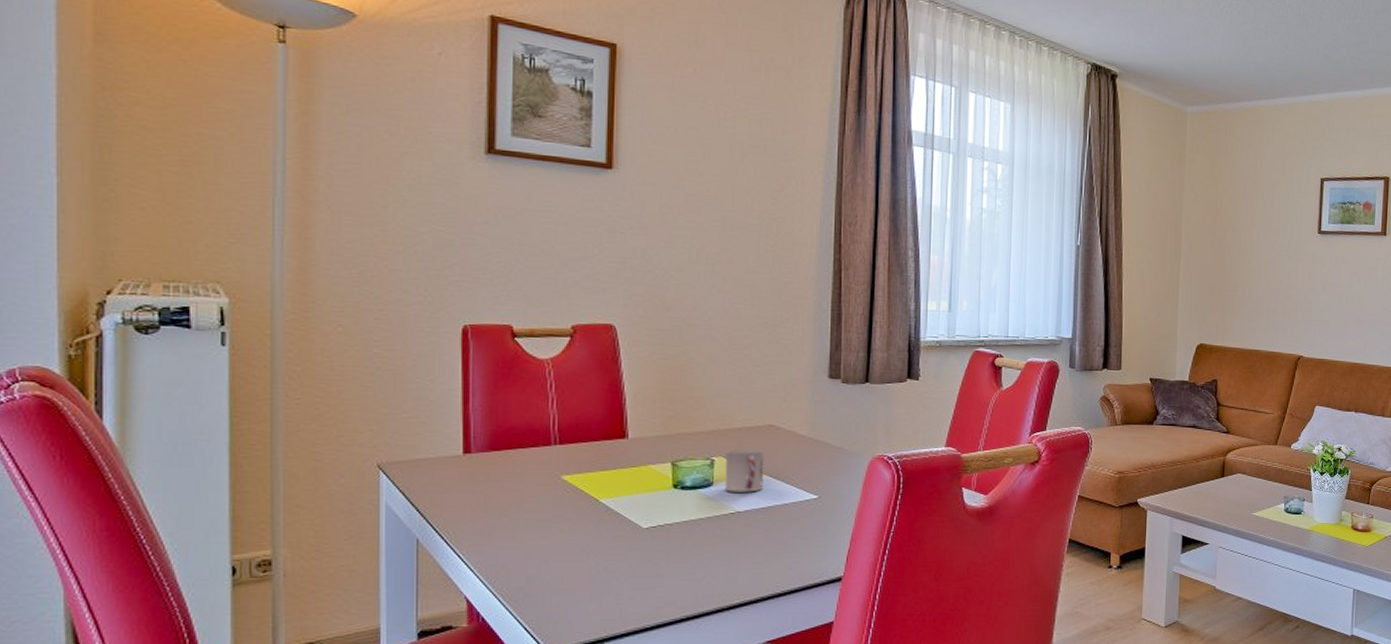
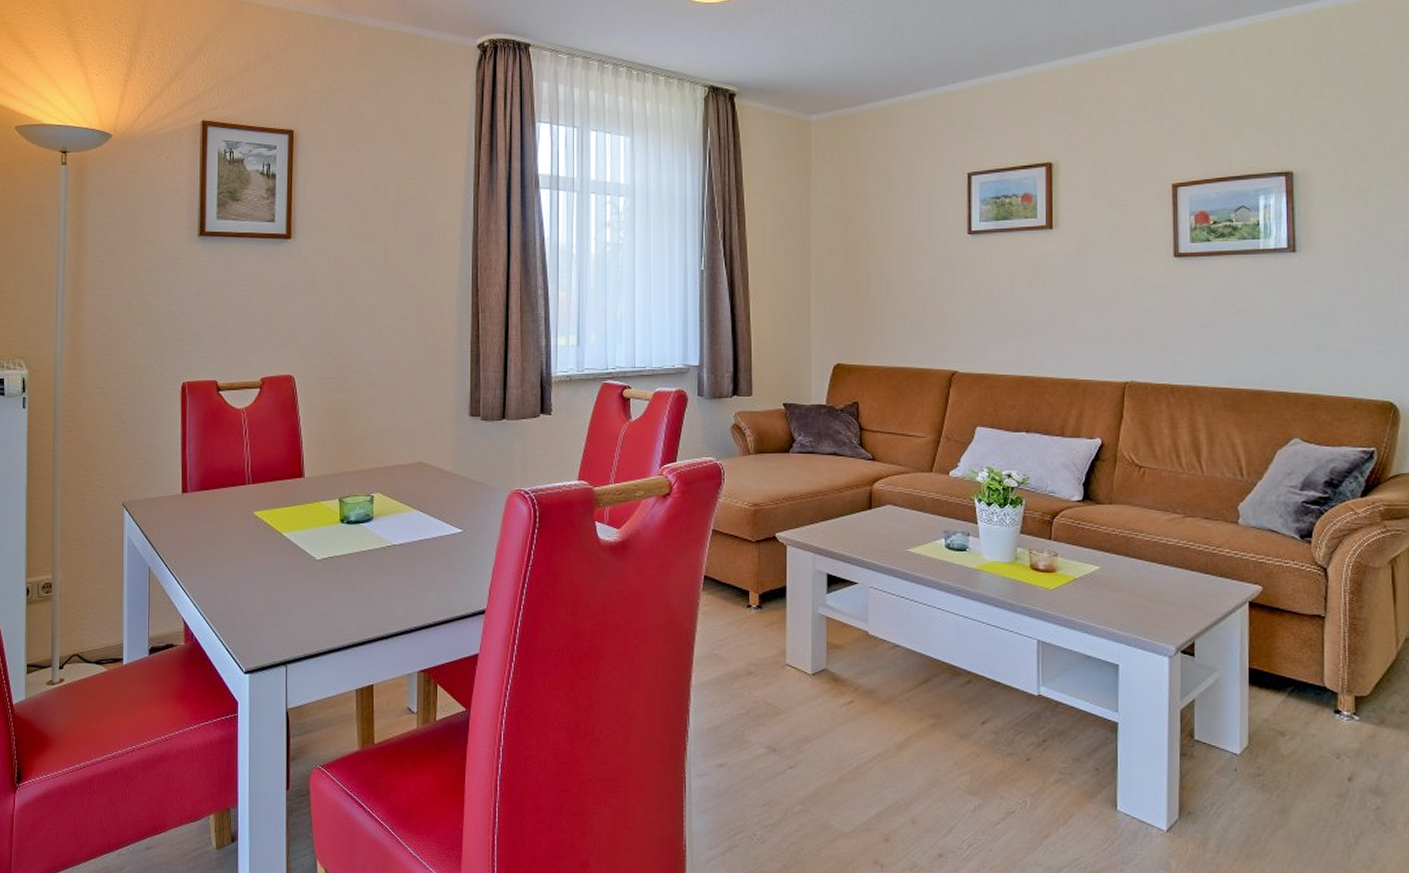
cup: present [724,450,764,492] -> none [382,486,415,526]

